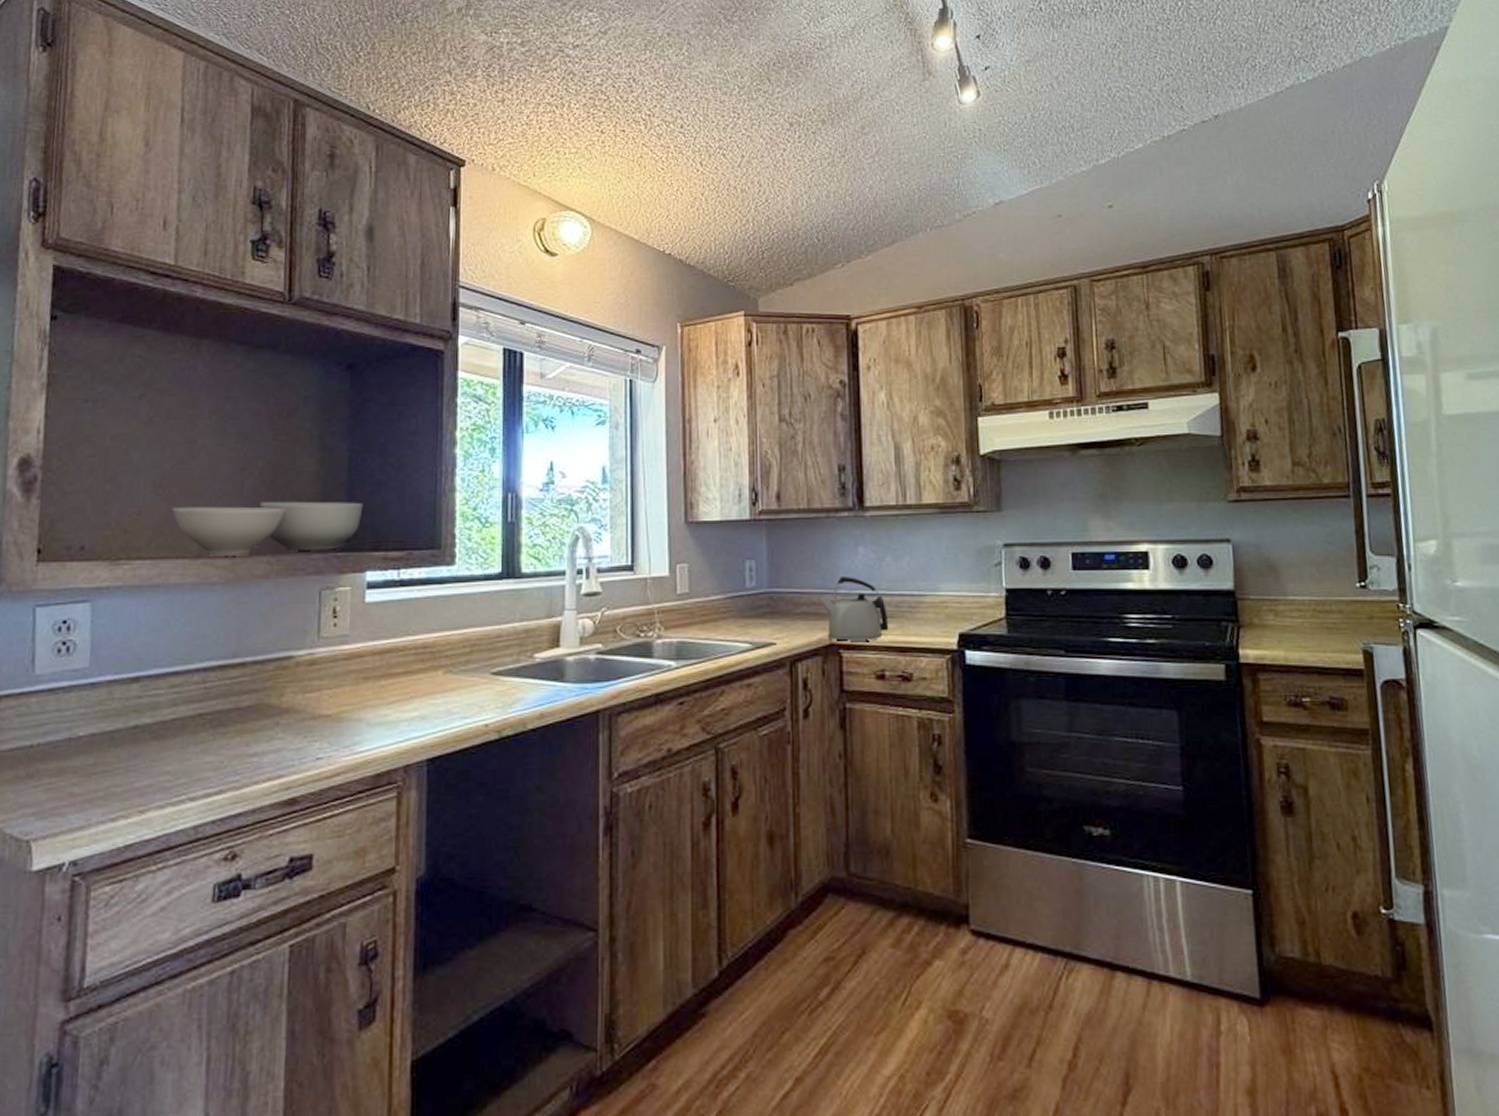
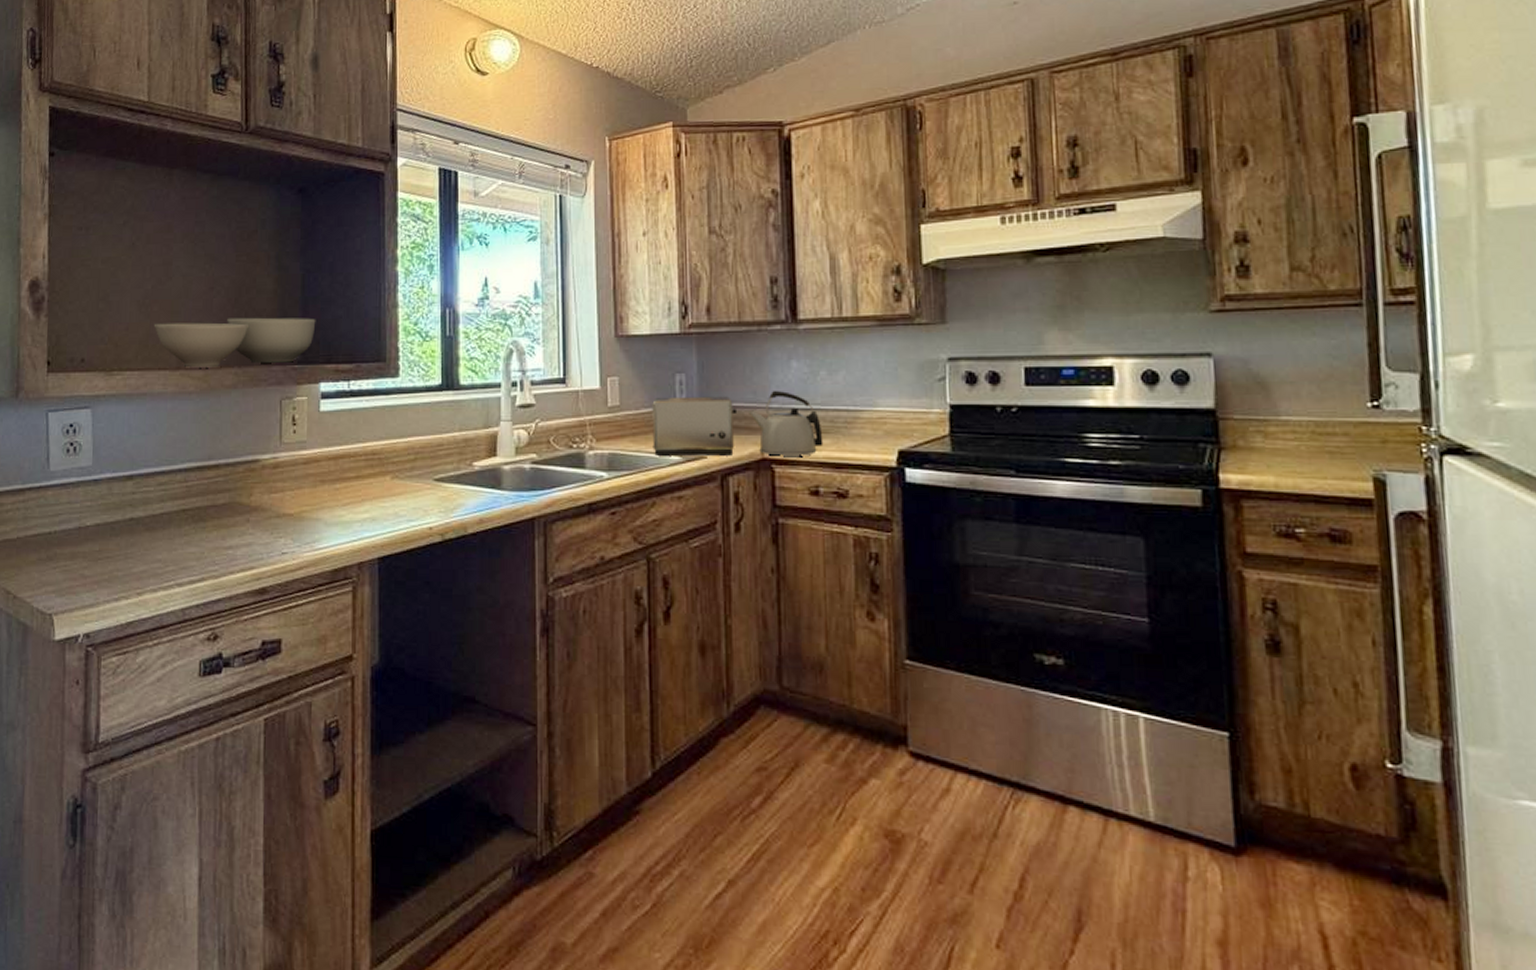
toaster: none [722,582,807,643] -> present [652,396,738,456]

